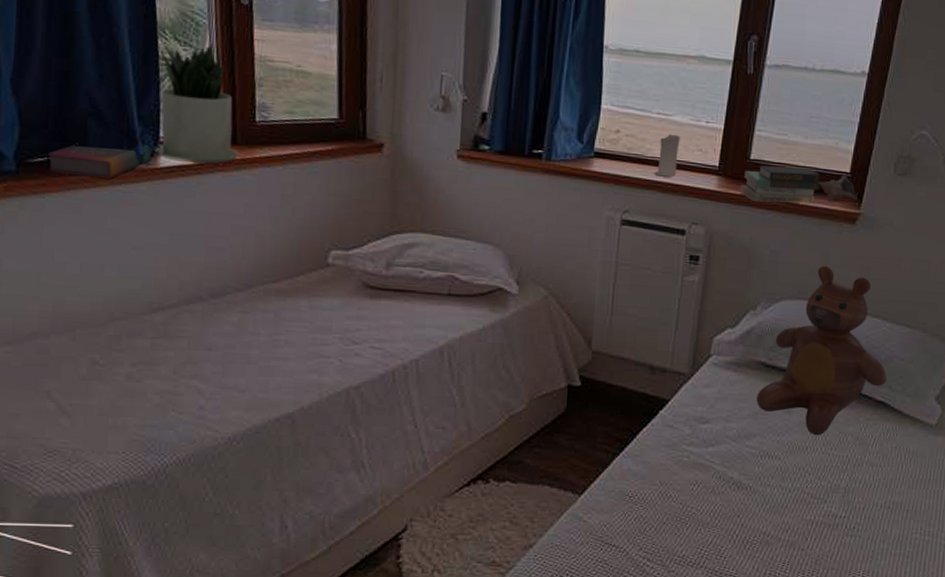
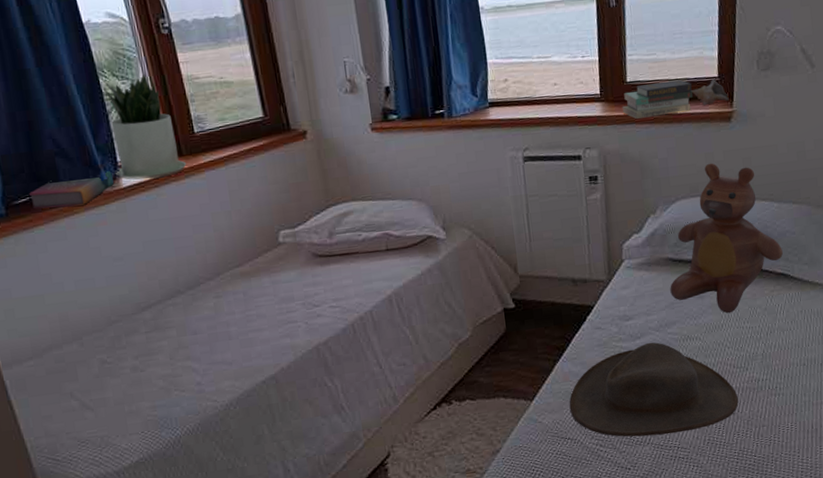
hat: none [620,452,810,561] -> present [569,342,739,437]
candle: present [654,133,681,178] -> none [544,73,564,113]

